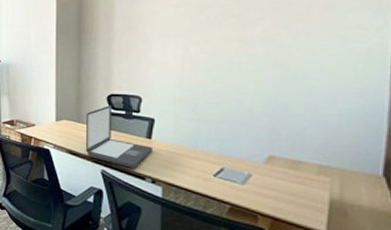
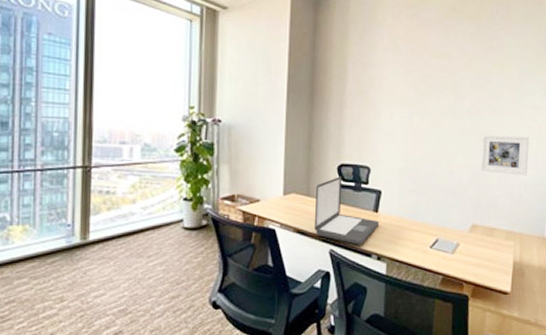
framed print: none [278,60,353,105] -> present [480,134,530,176]

